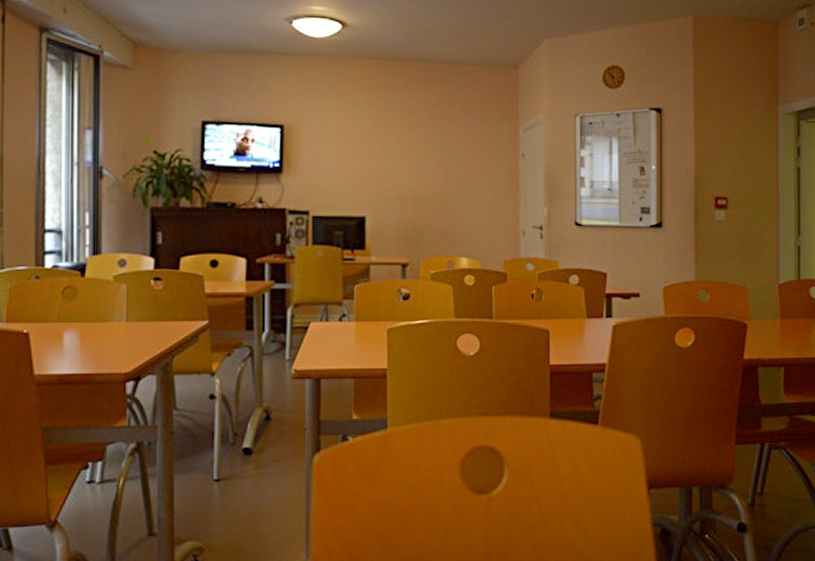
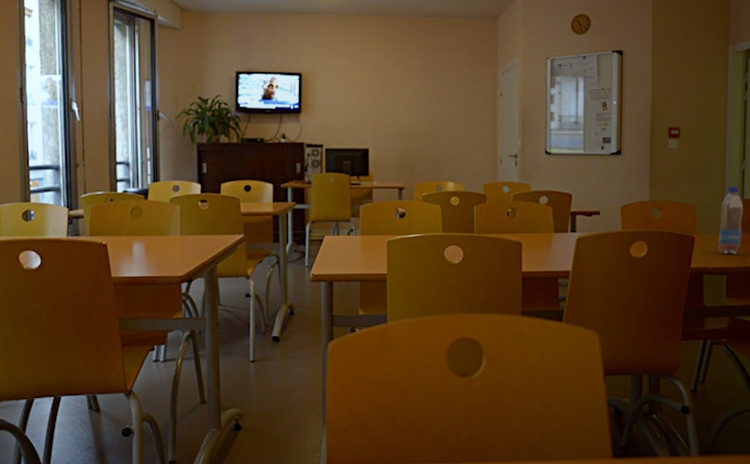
bottle: none [773,264,800,344] -> present [718,186,743,255]

